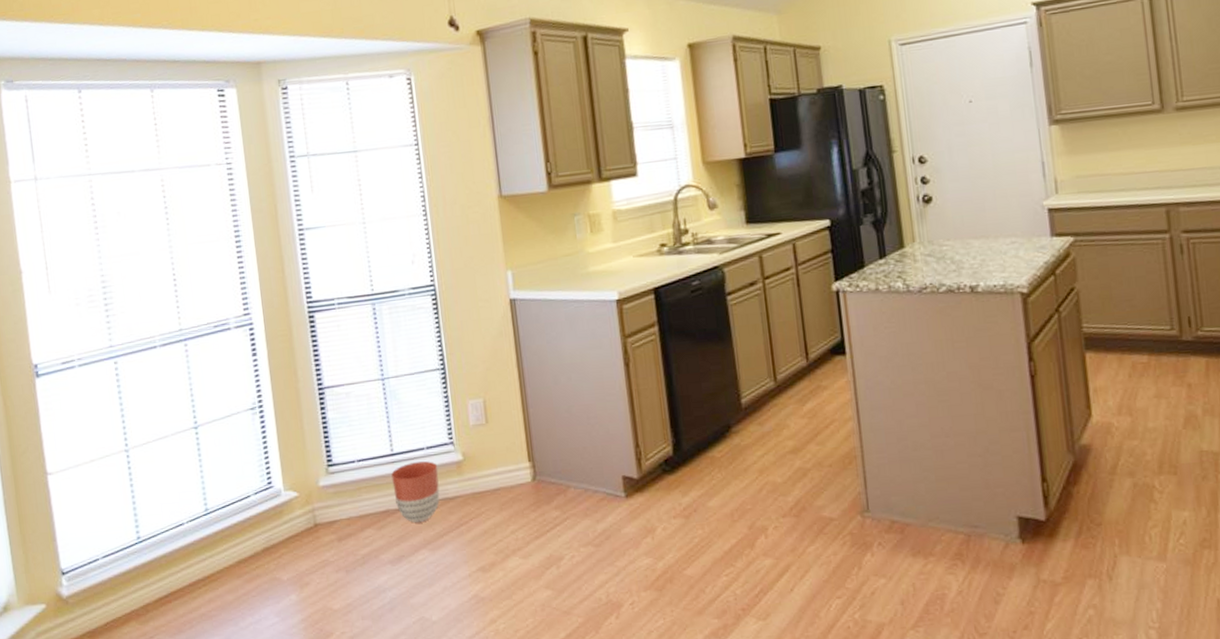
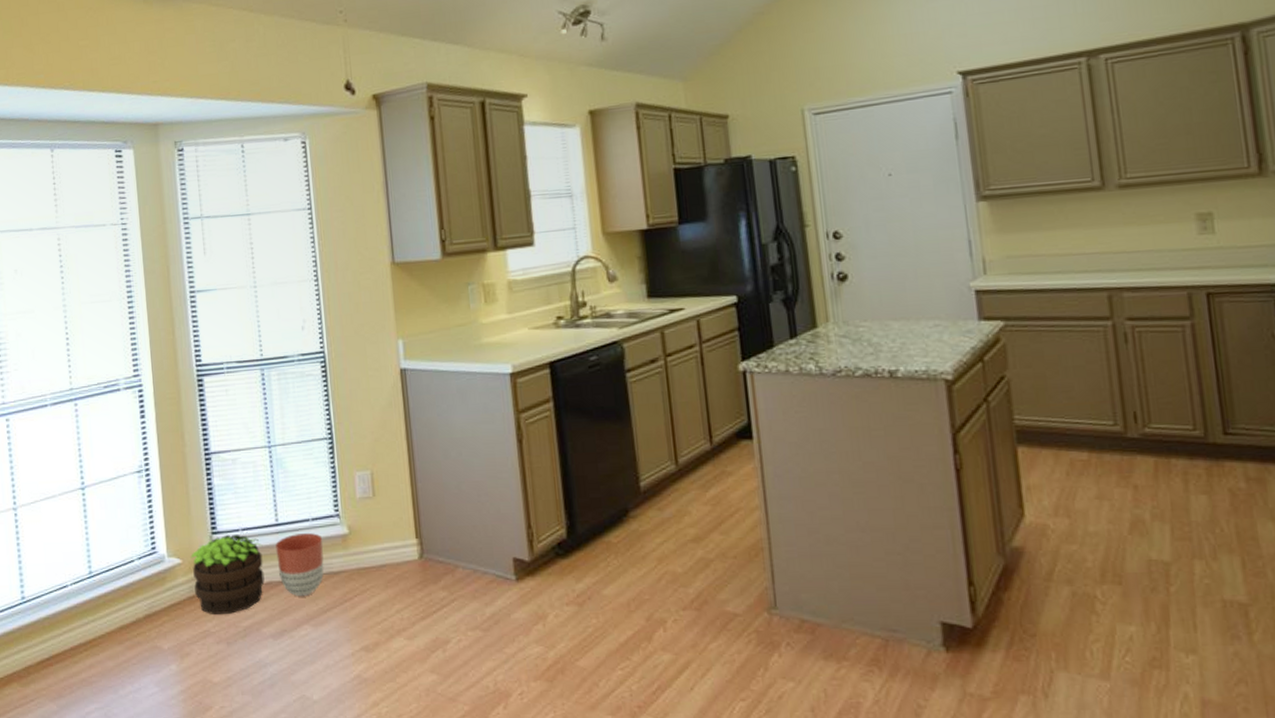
potted plant: none [307,465,382,544] -> present [191,534,265,614]

